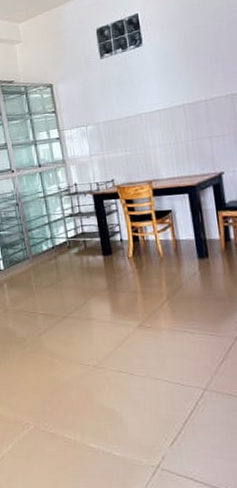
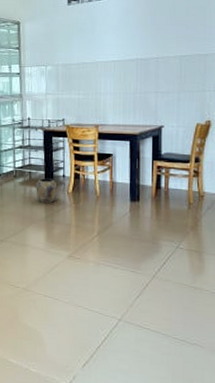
planter: none [92,245,118,273] -> present [36,178,57,204]

